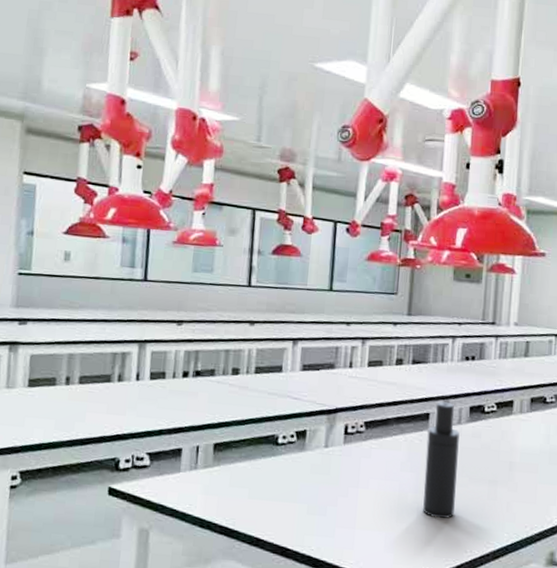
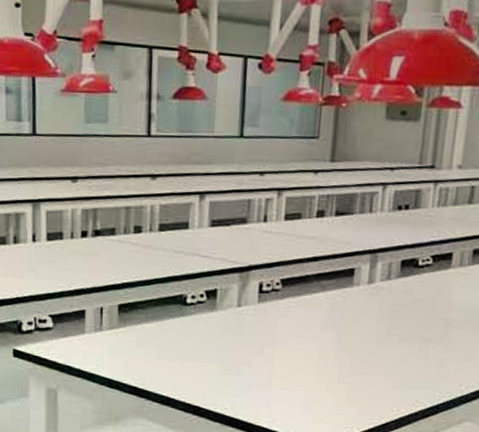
atomizer: present [423,402,460,519] -> none [345,256,389,378]

